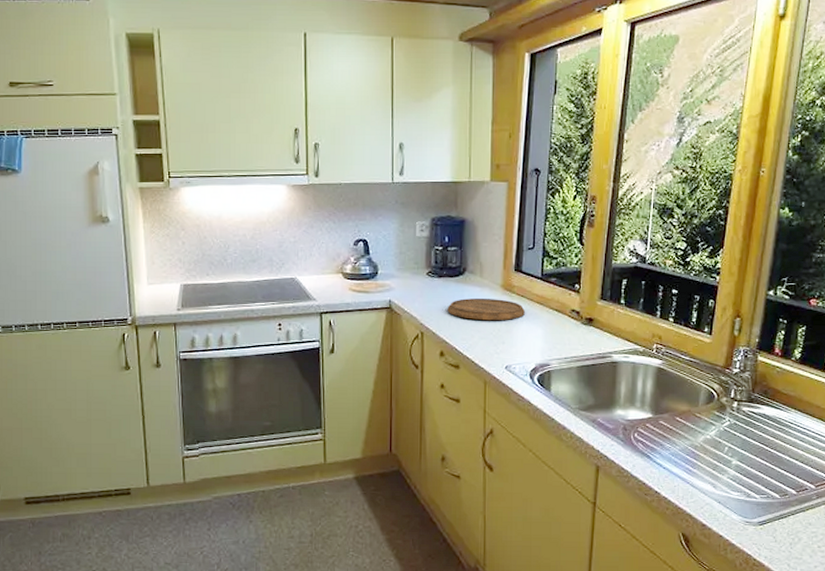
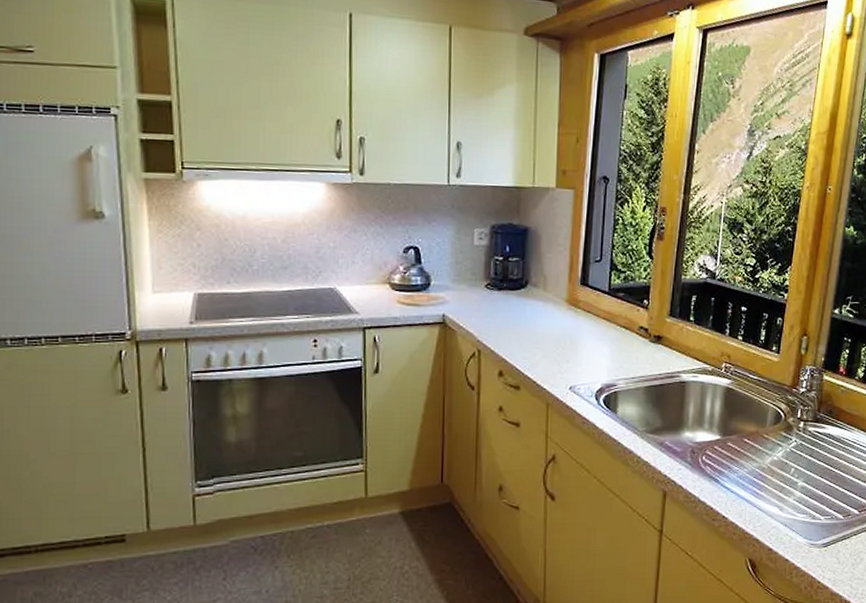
cutting board: present [447,298,525,320] -> none [507,313,591,337]

